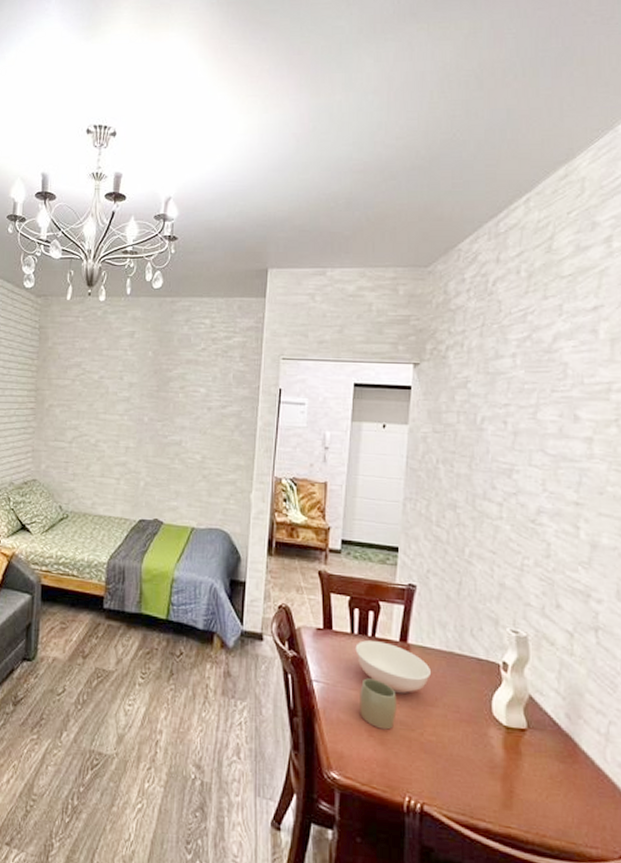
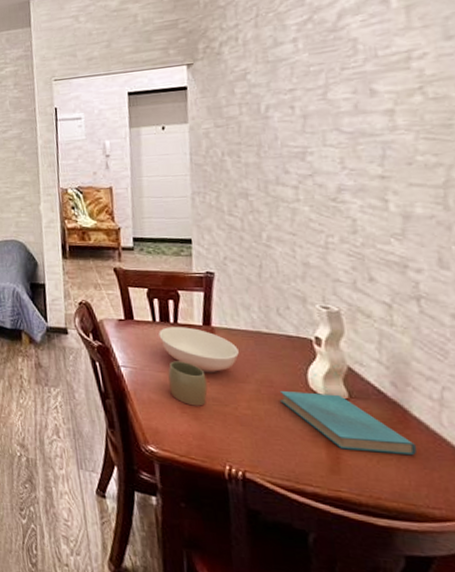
book: none [464,717,583,792] -> present [279,391,418,456]

